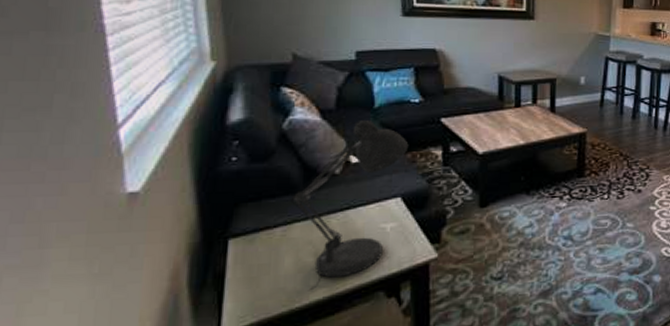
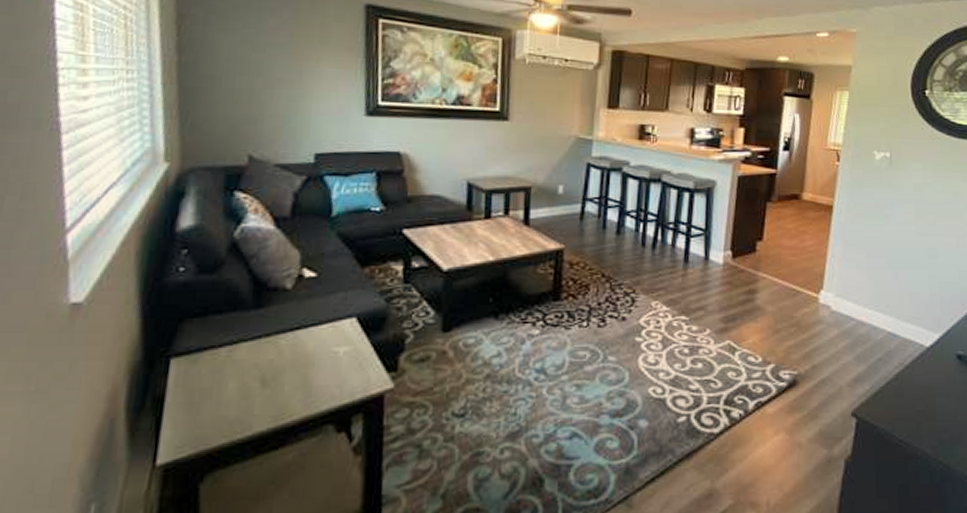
desk lamp: present [290,121,409,291] -> none [238,230,367,421]

